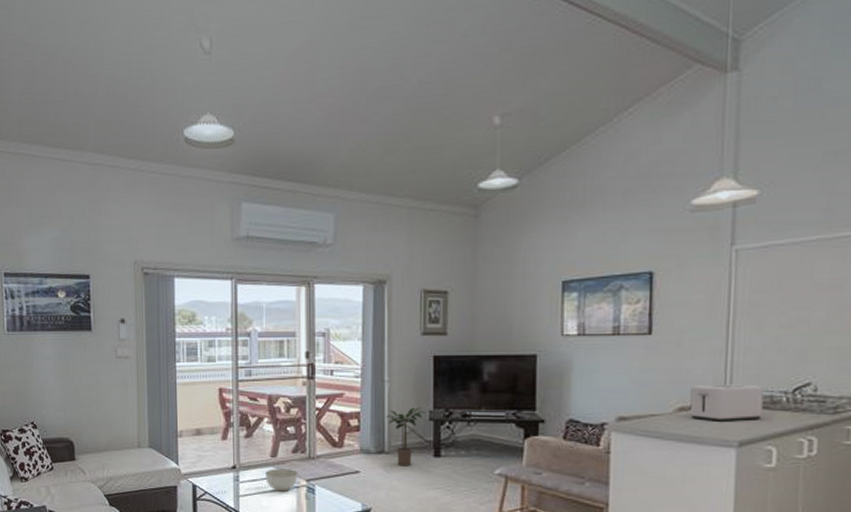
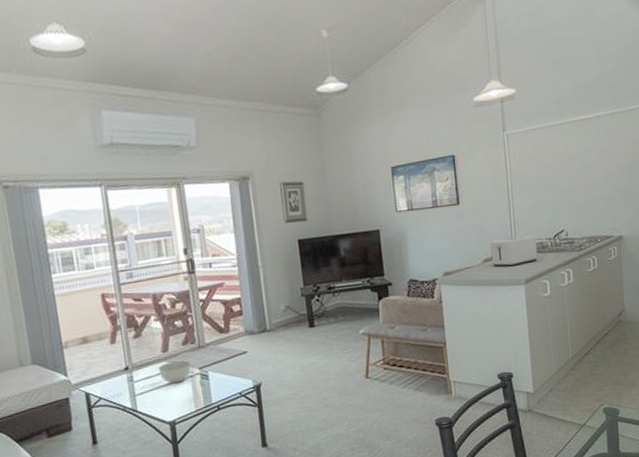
potted plant: present [386,407,425,467] -> none [264,286,297,341]

